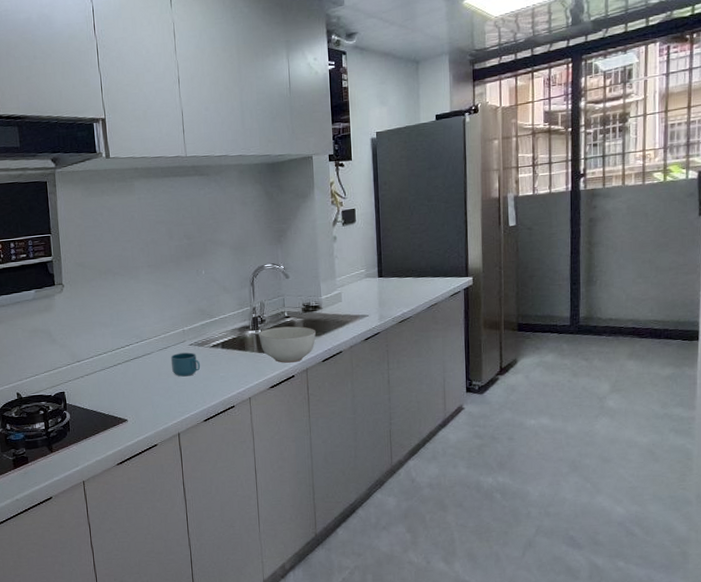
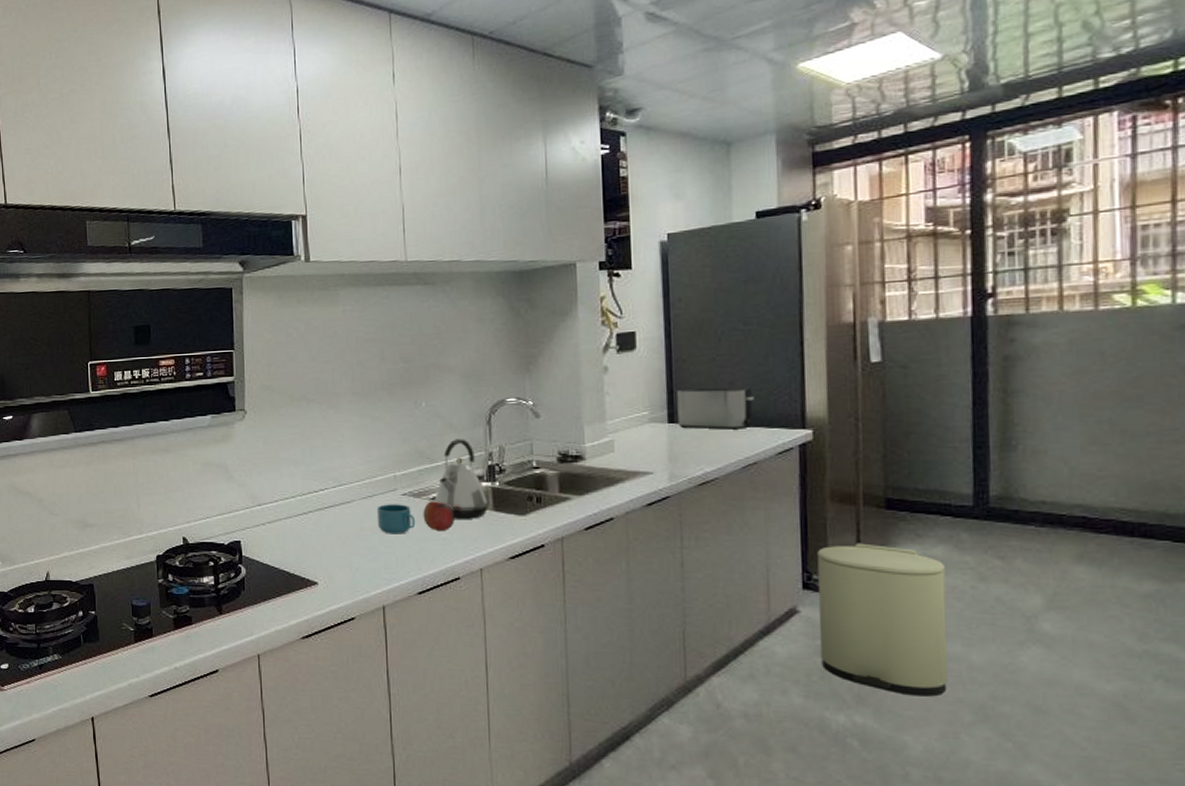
fruit: none [205,348,229,371] -> present [423,501,455,530]
kettle: none [214,298,254,361] -> present [434,439,489,519]
bowl: present [258,326,317,363] -> none [496,480,577,527]
toaster: none [384,247,435,281] -> present [677,386,754,430]
pedal bin: none [475,356,554,459] -> present [817,543,948,697]

